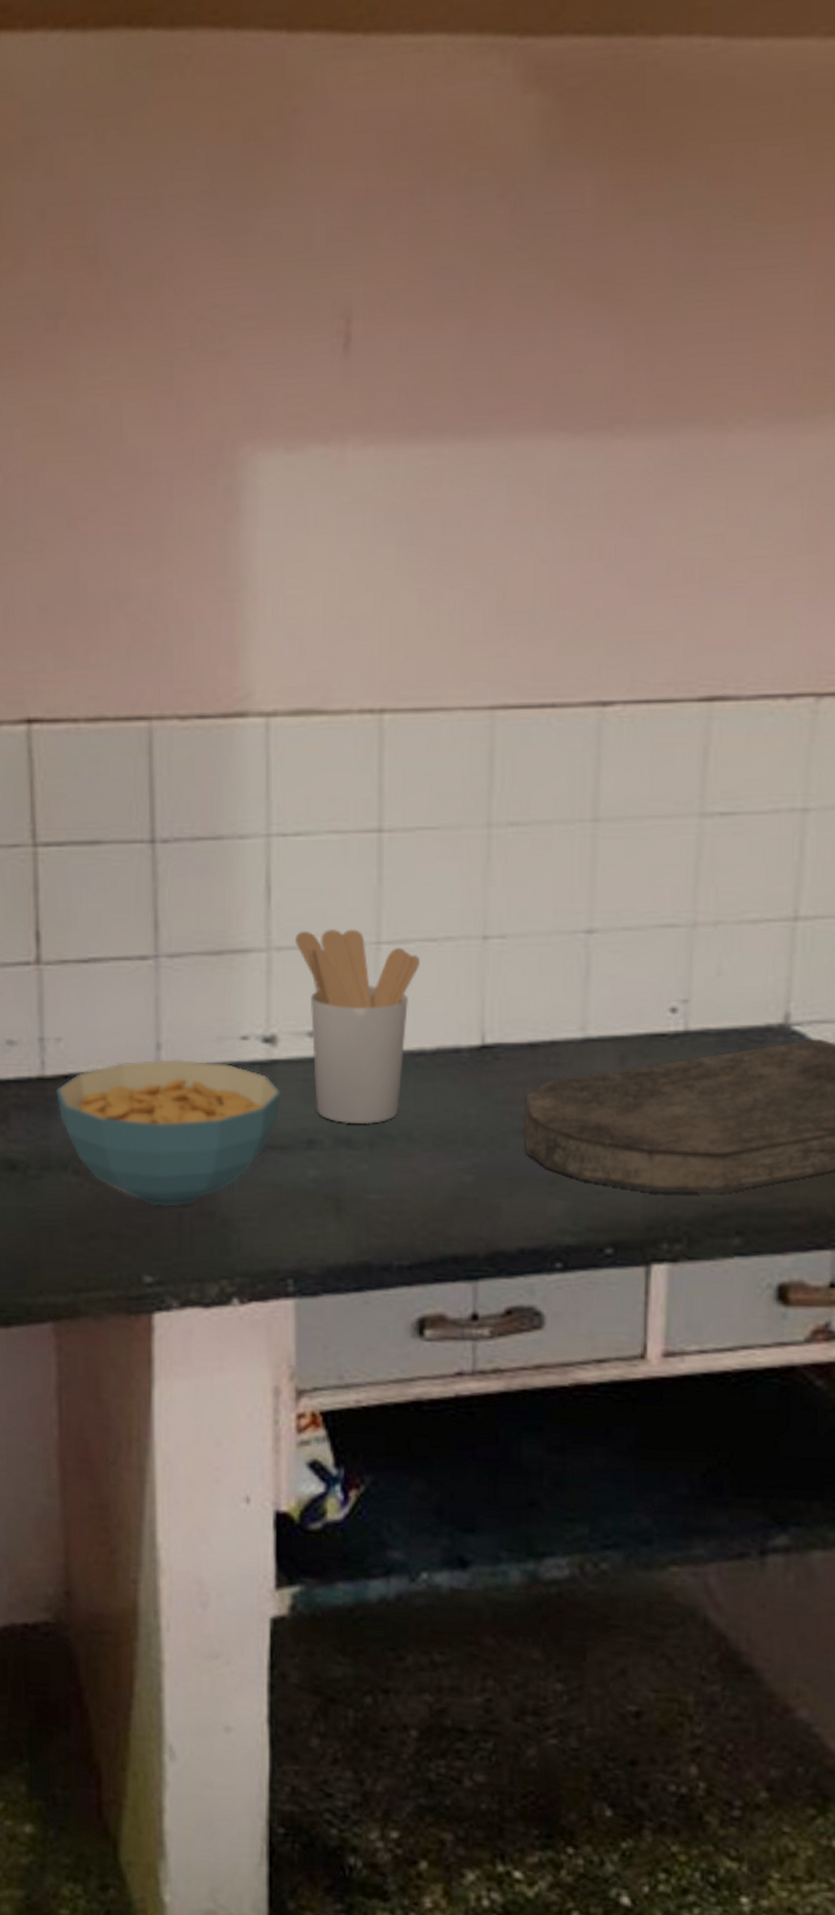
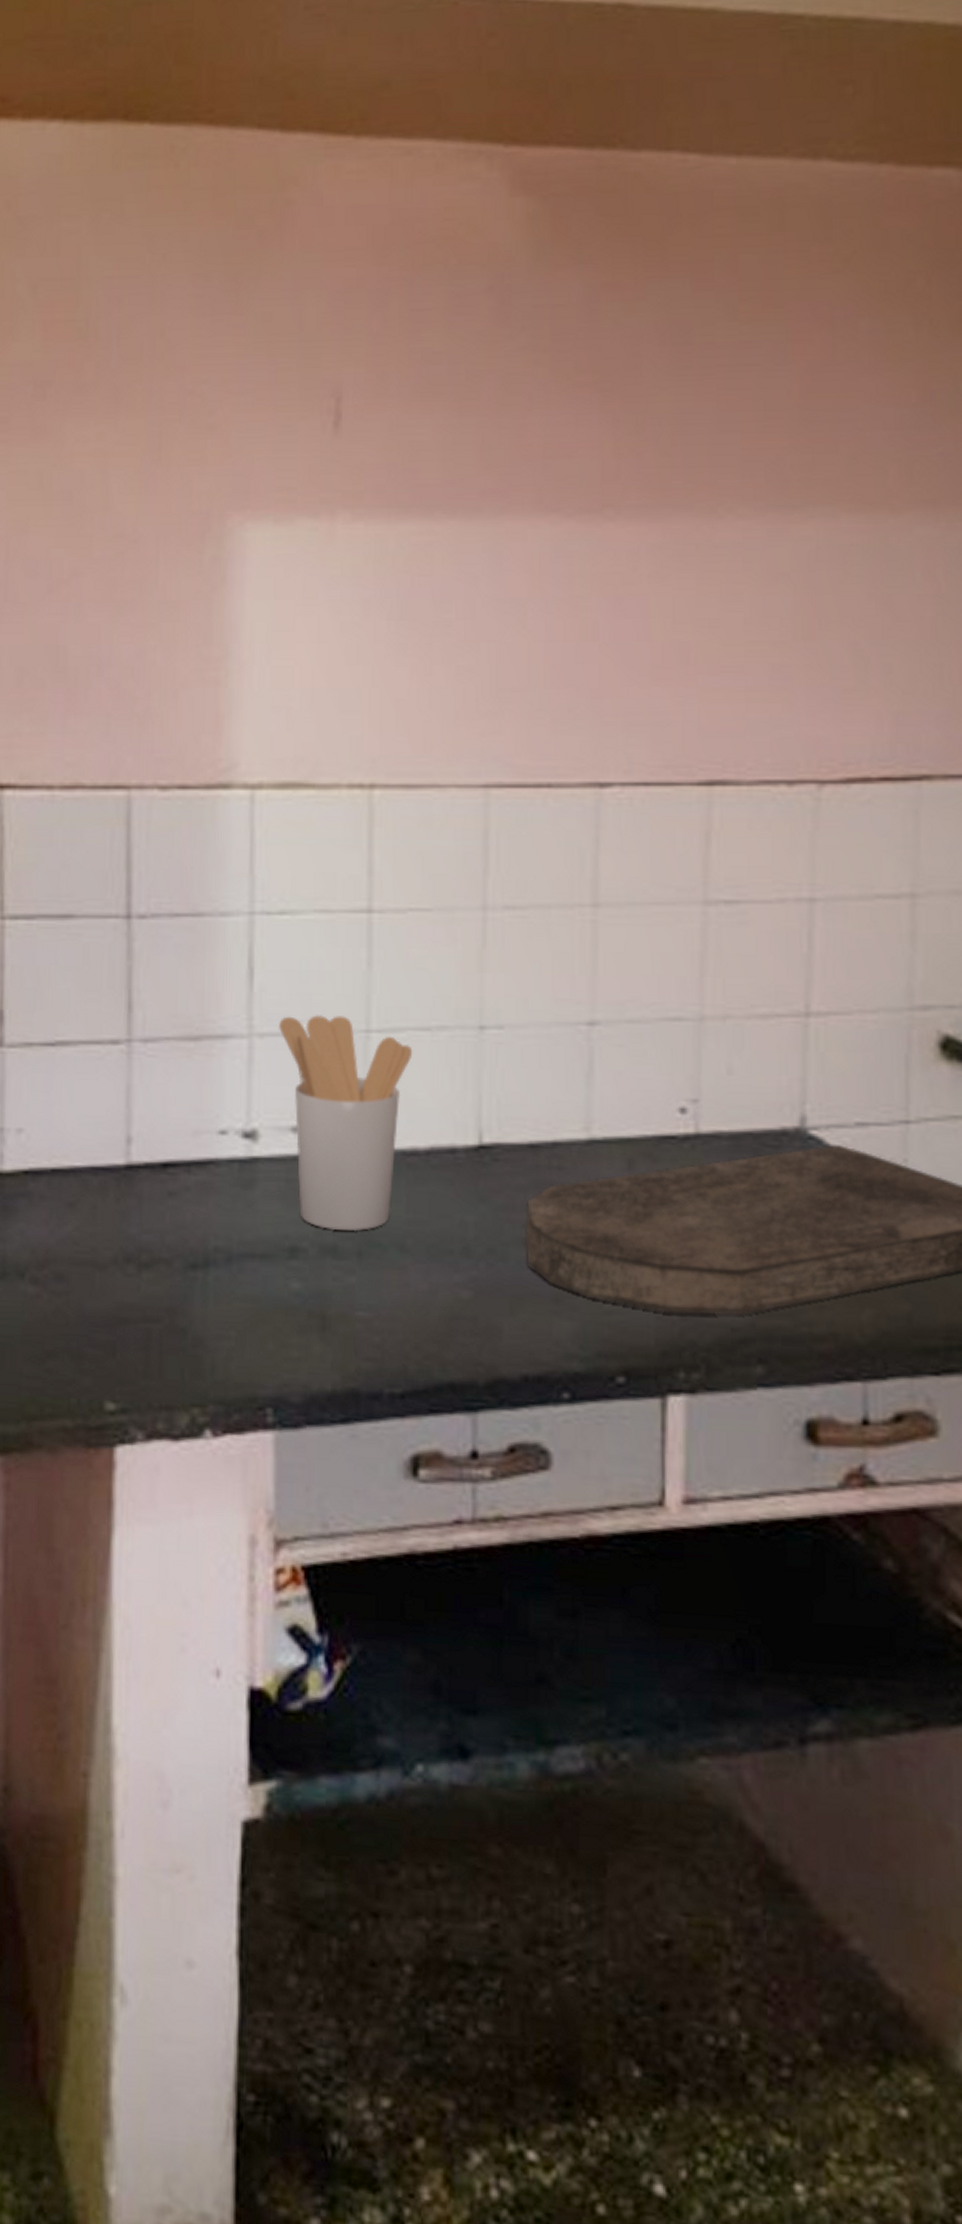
cereal bowl: present [55,1059,281,1207] -> none [14,1155,262,1322]

